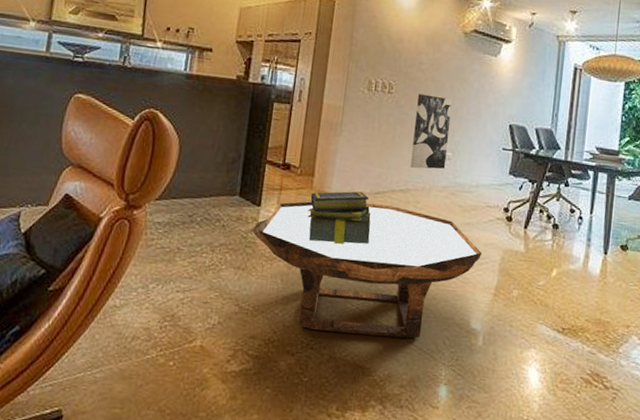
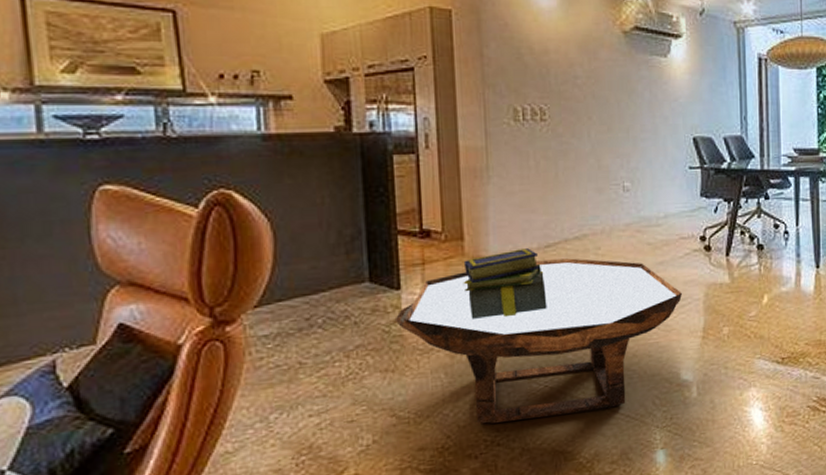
wall art: present [410,94,453,169] -> none [579,115,625,208]

